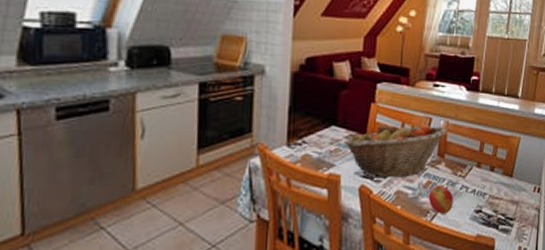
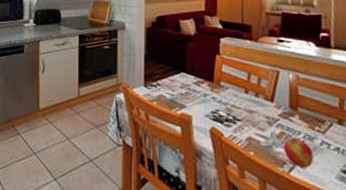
fruit basket: present [344,123,447,178] -> none [193,73,298,125]

